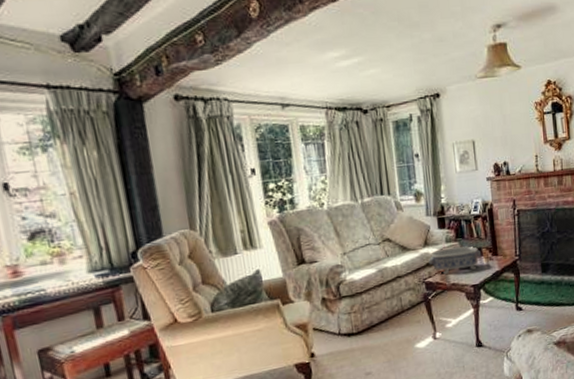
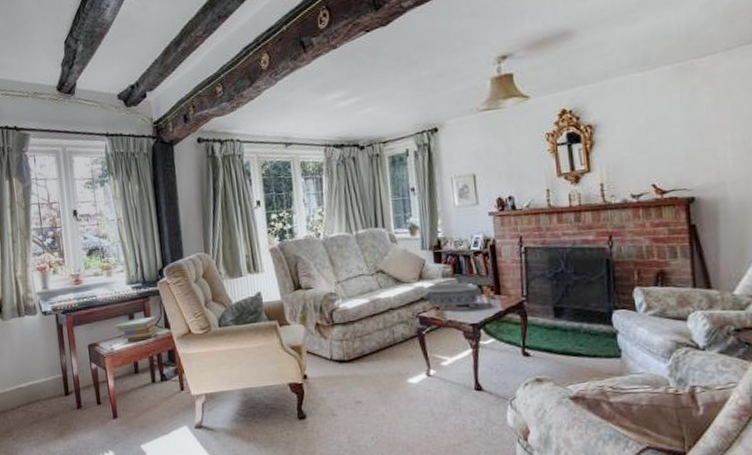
books: none [73,307,135,342] -> present [114,316,158,343]

